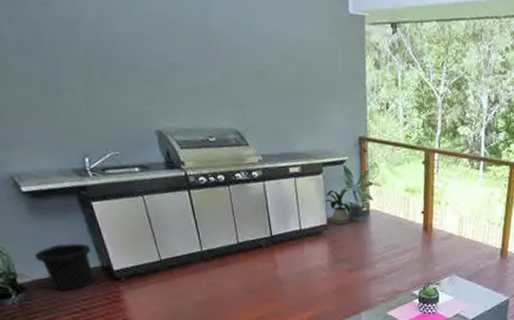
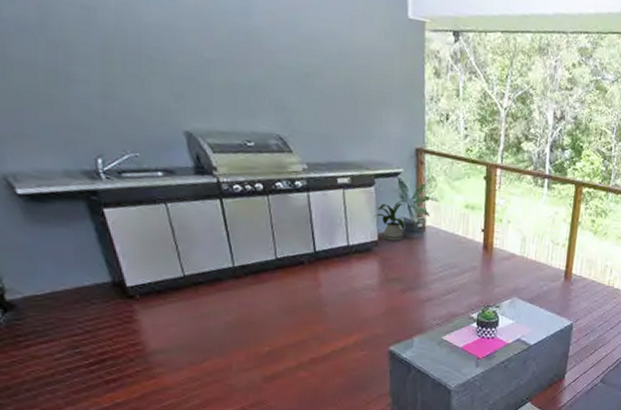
trash can: present [34,243,94,291] -> none [28,255,102,310]

